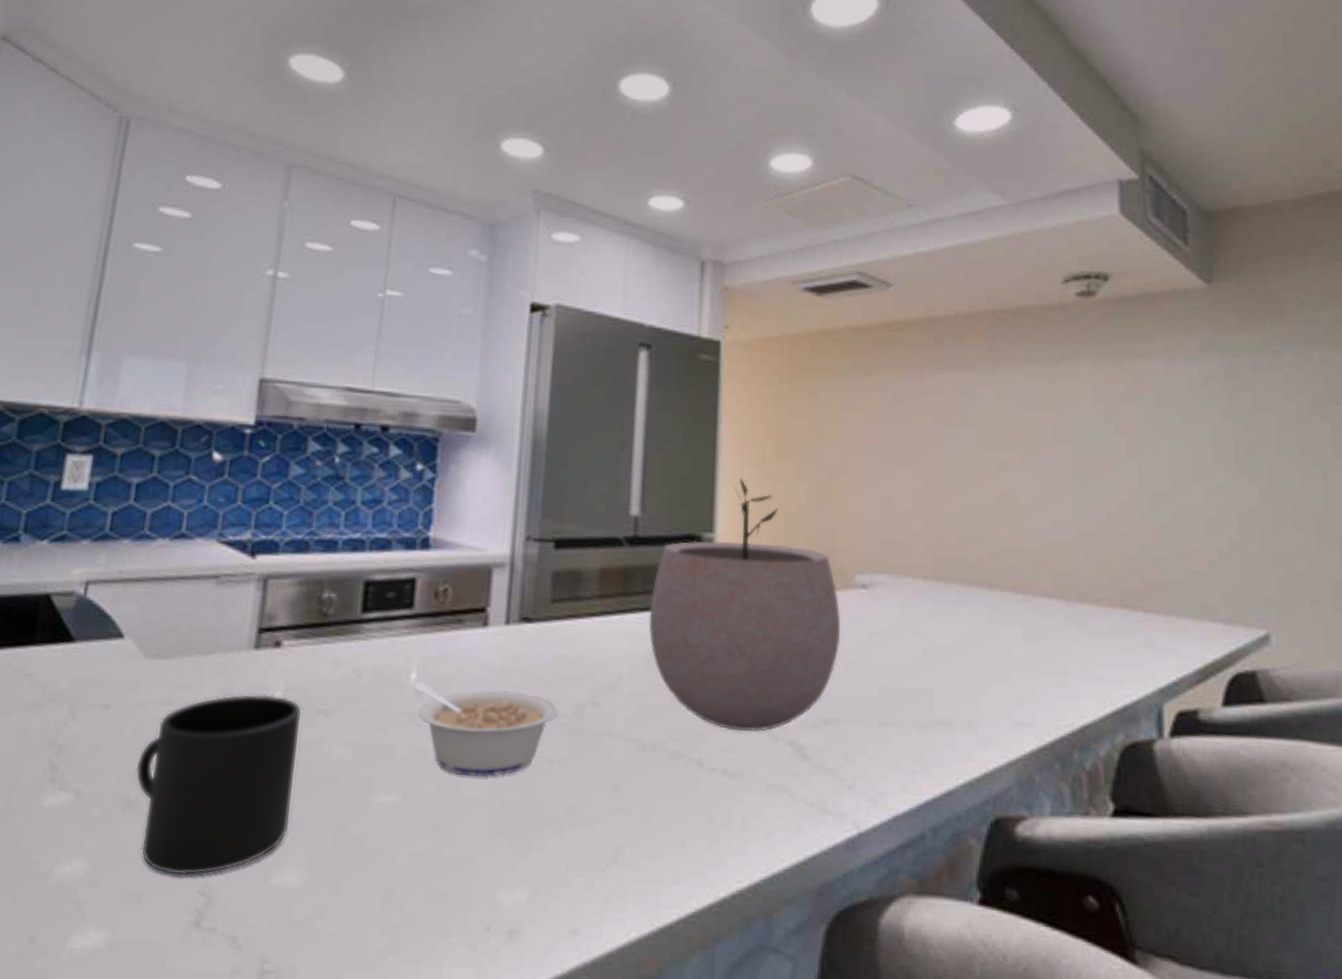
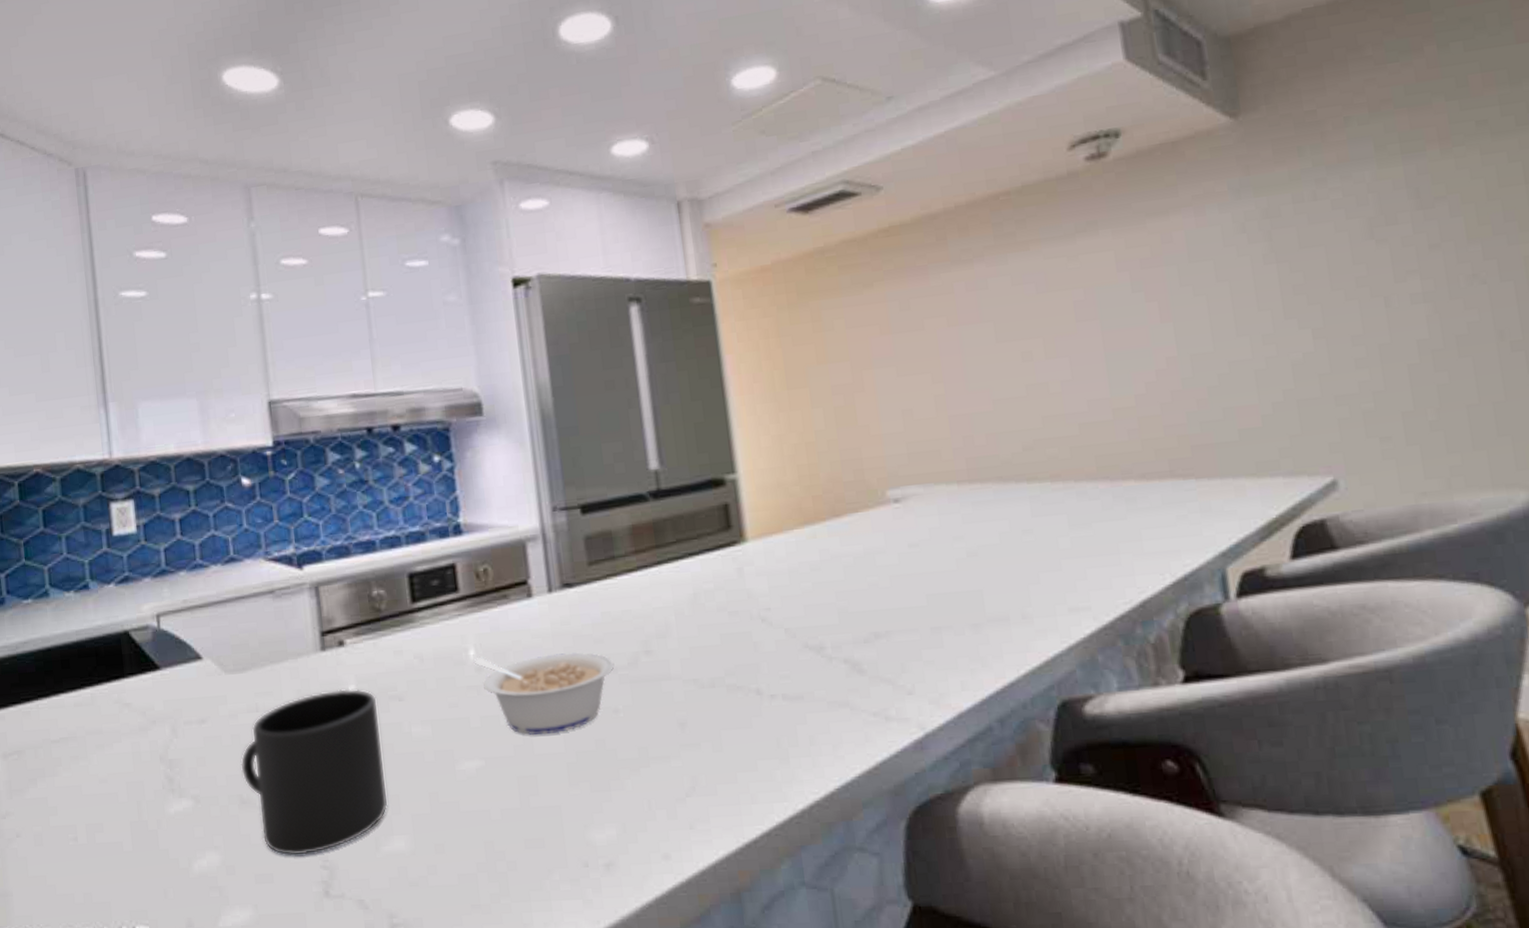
plant pot: present [649,479,841,732] -> none [684,415,880,658]

